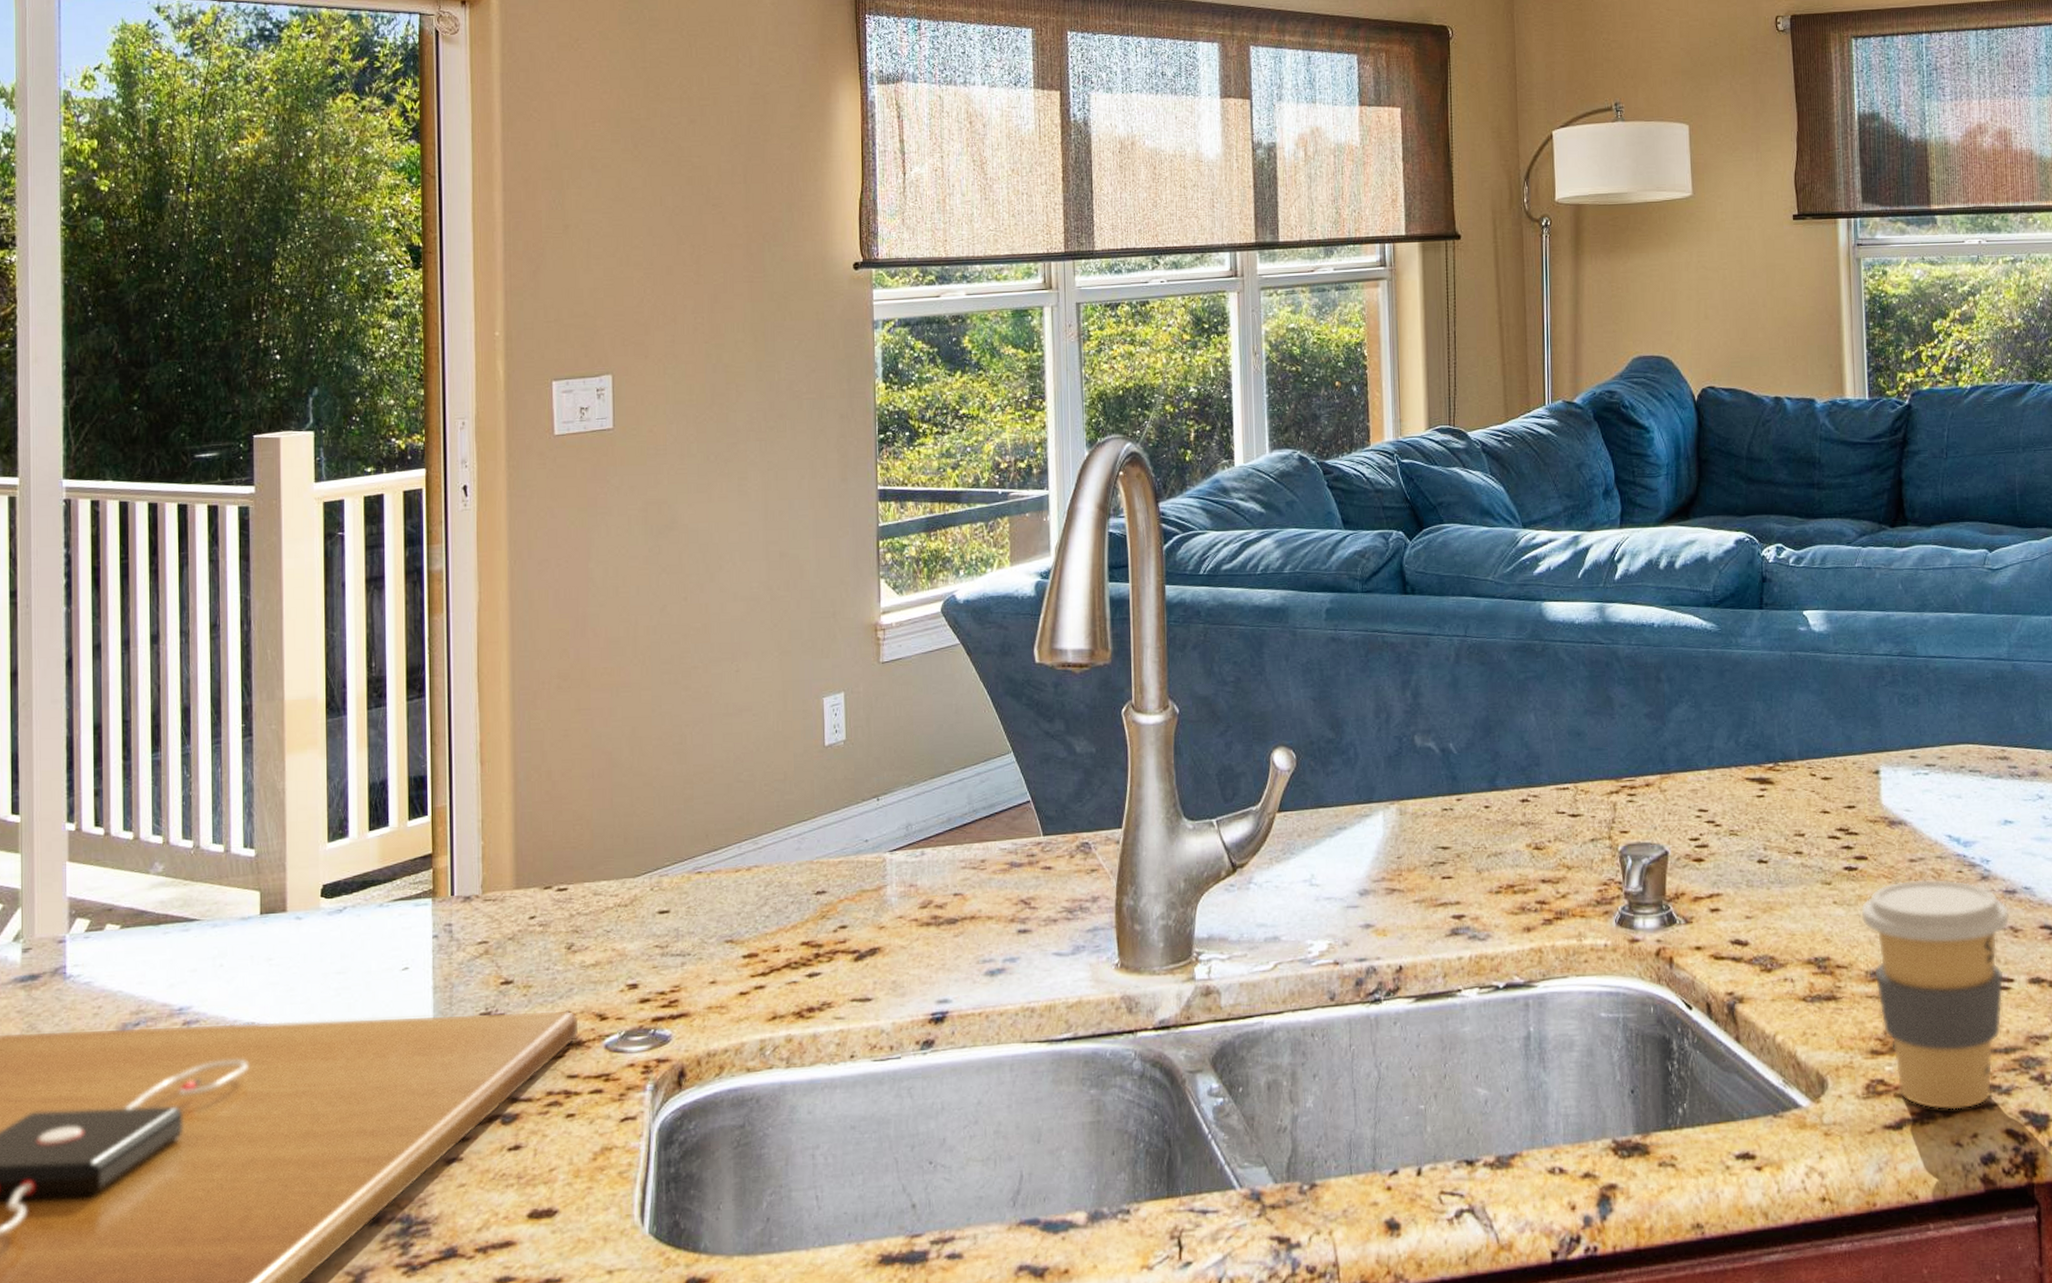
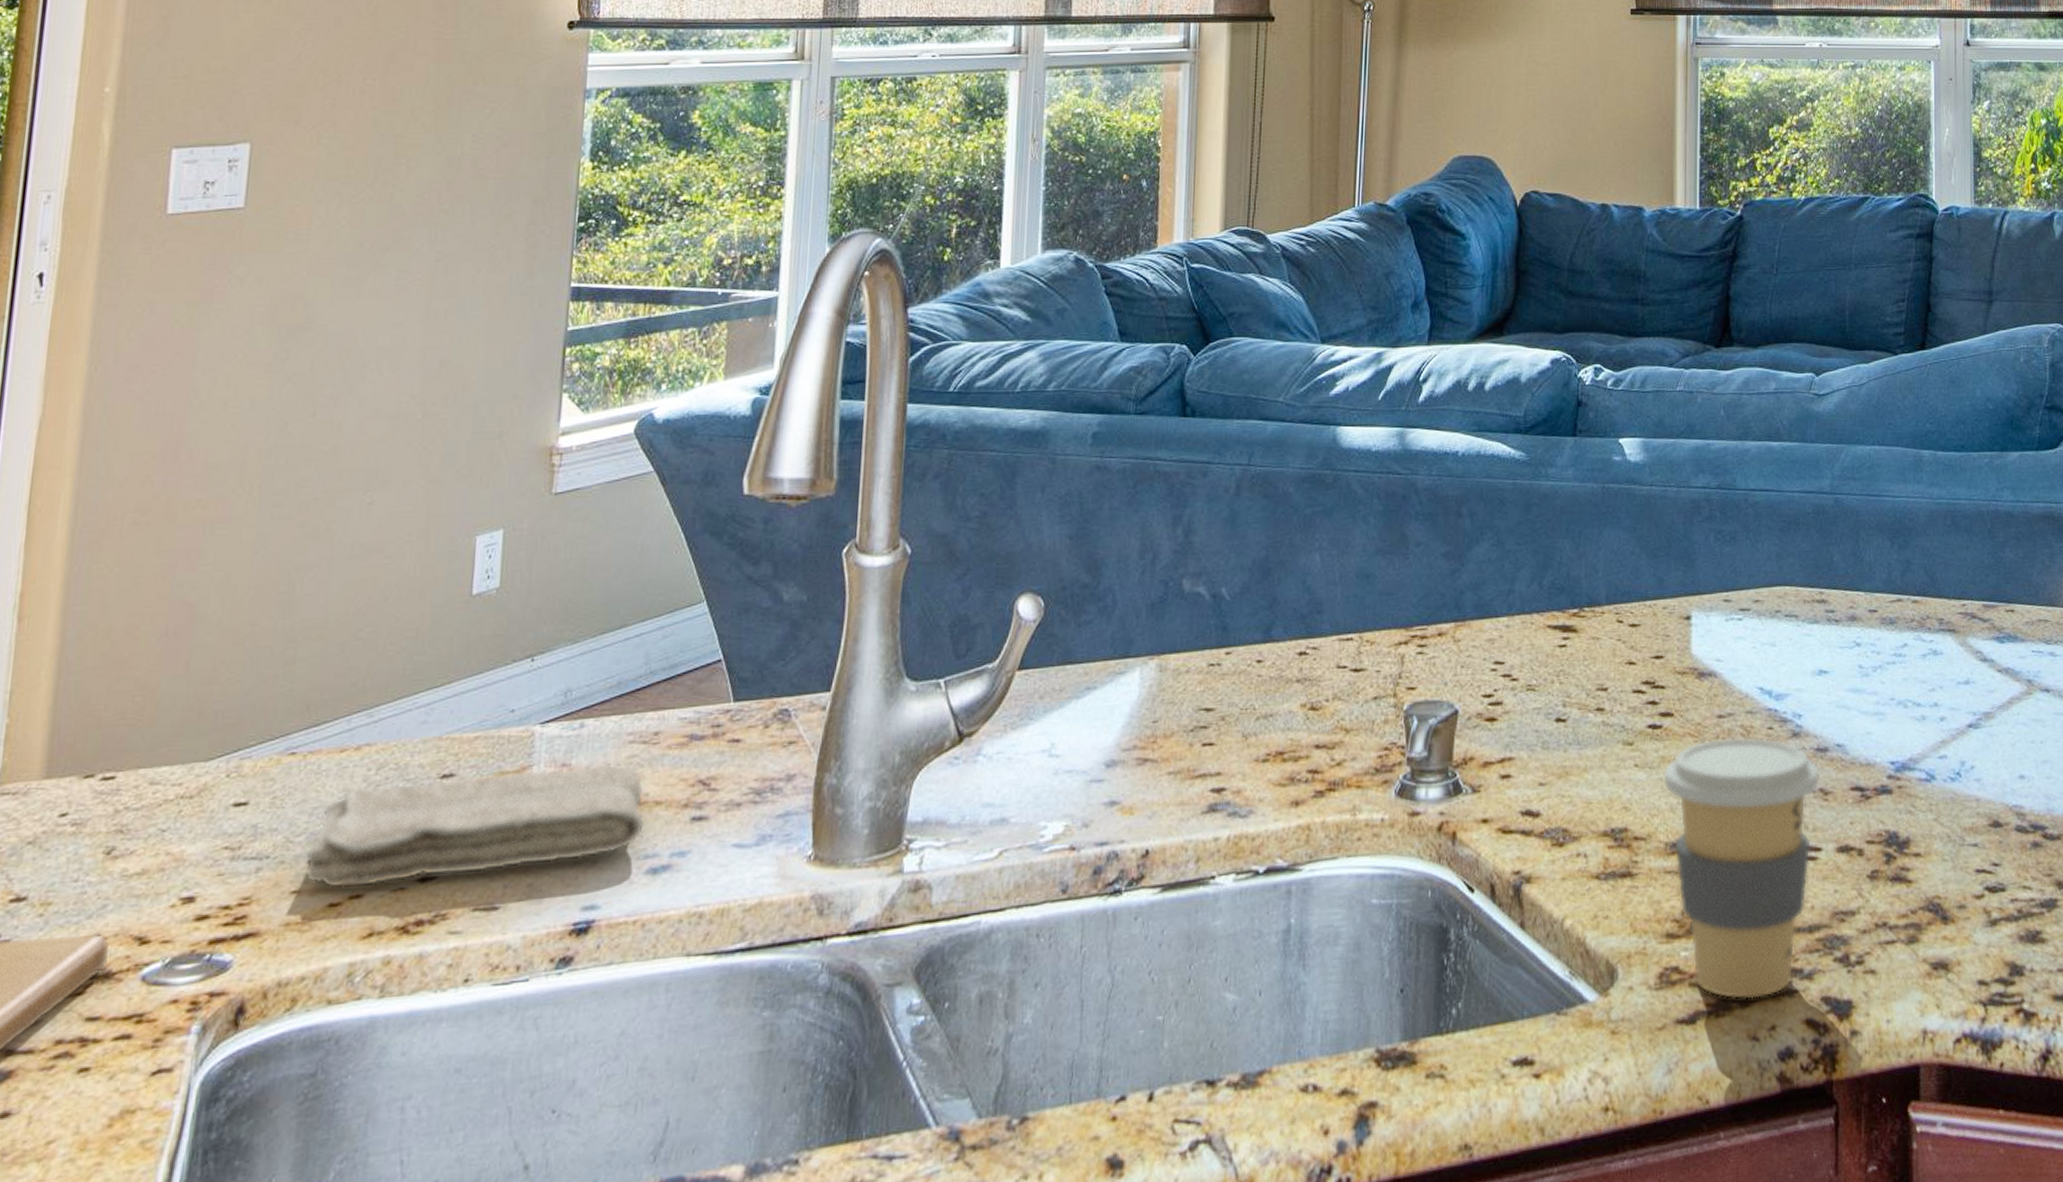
washcloth: none [717,885,981,980] -> present [304,763,645,888]

